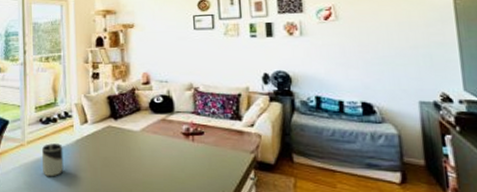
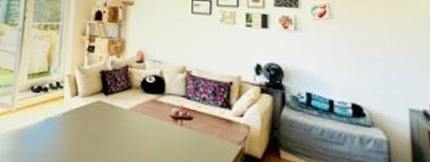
cup: present [42,143,64,177] -> none [28,113,51,148]

